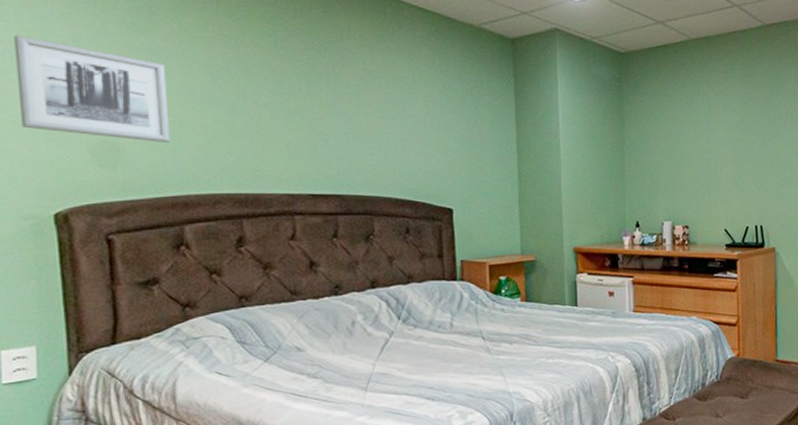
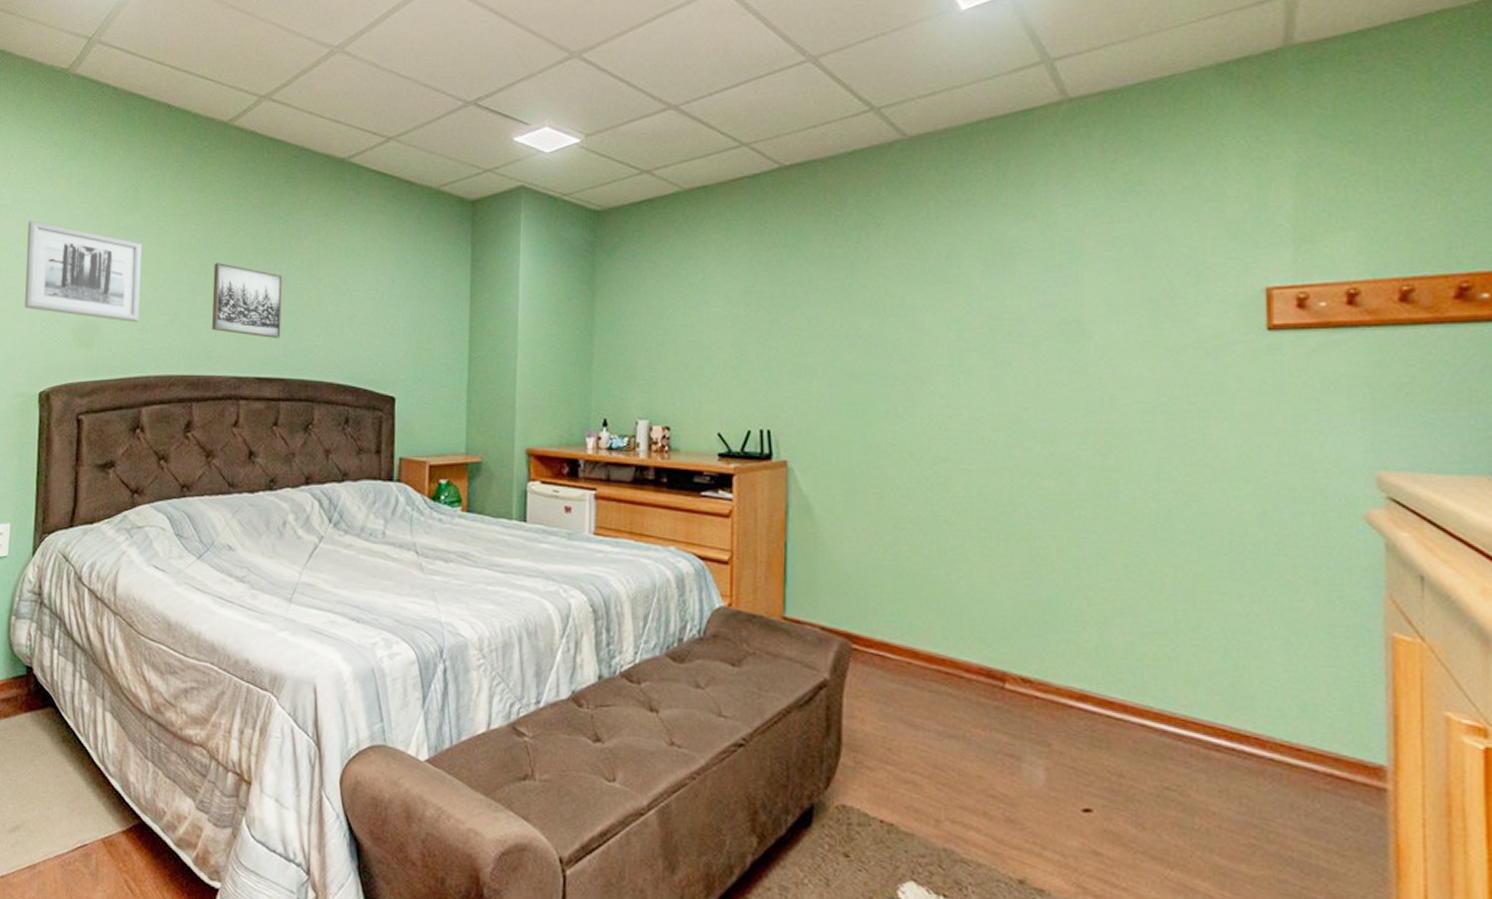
wall art: none [252,85,332,158] -> present [212,262,283,338]

